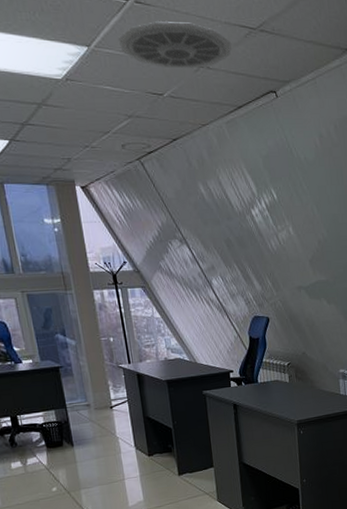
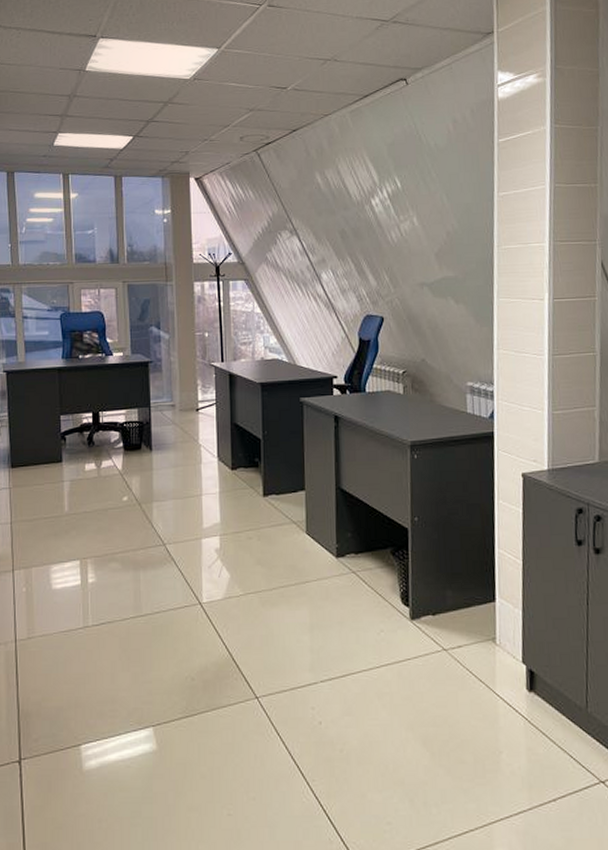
ceiling vent: present [118,20,232,69] -> none [248,20,362,63]

